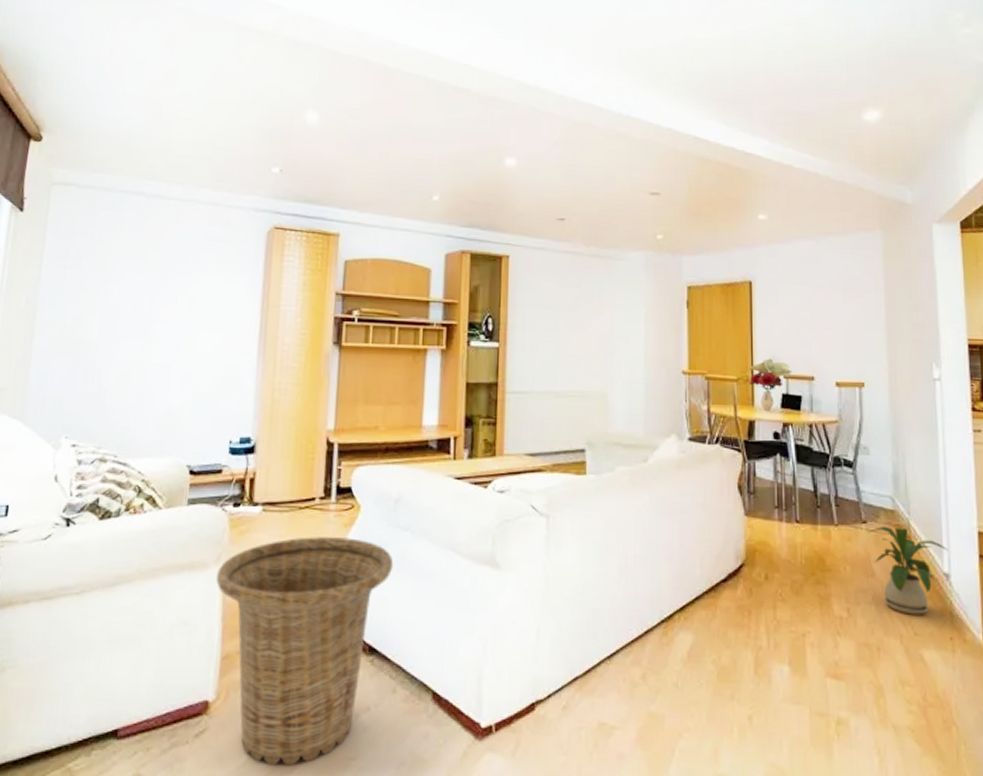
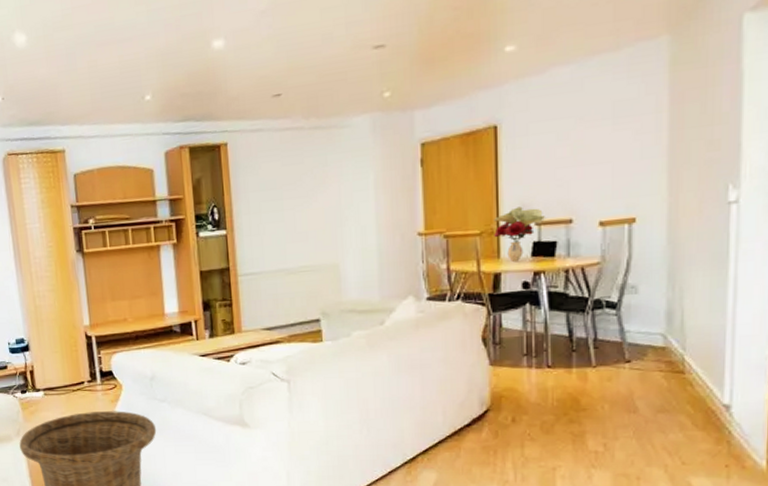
house plant: present [868,526,949,615] -> none [632,363,732,446]

